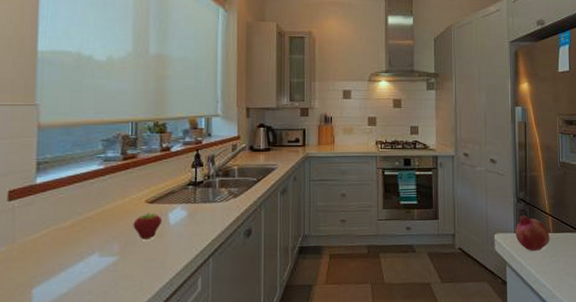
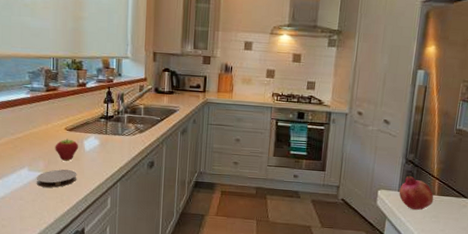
coaster: none [109,249,160,275] -> present [36,169,77,188]

